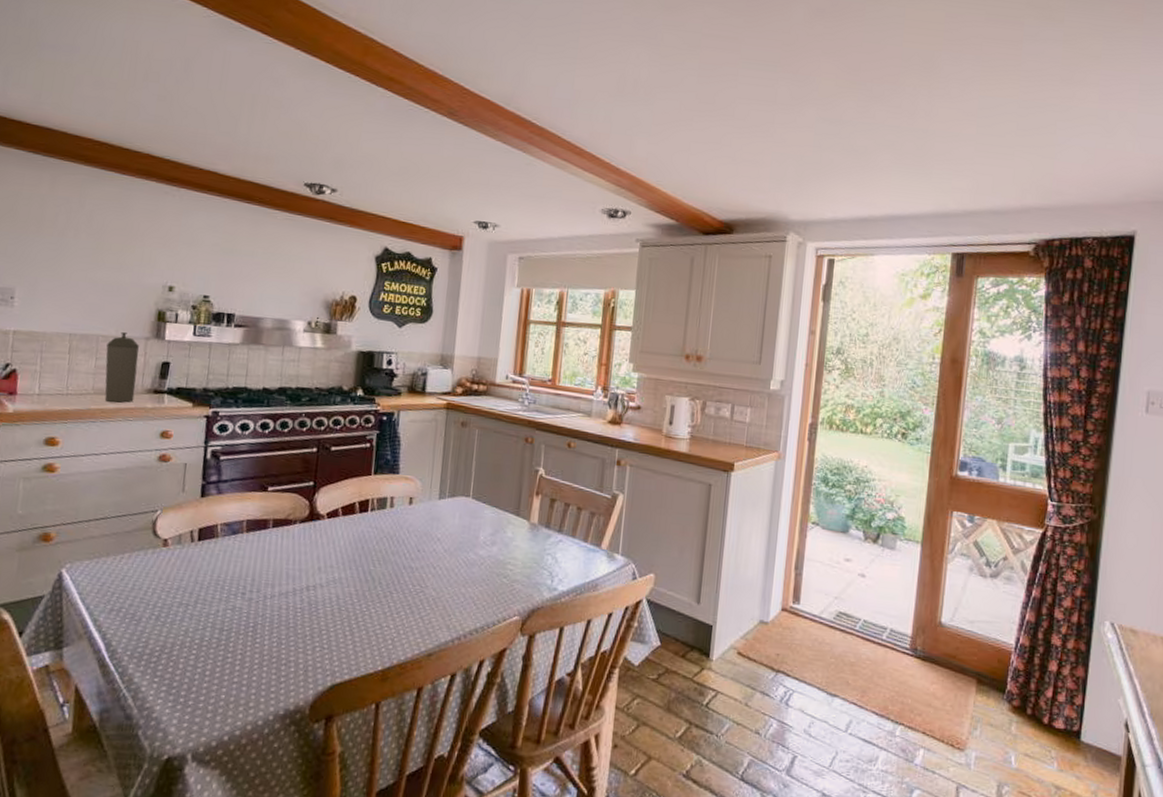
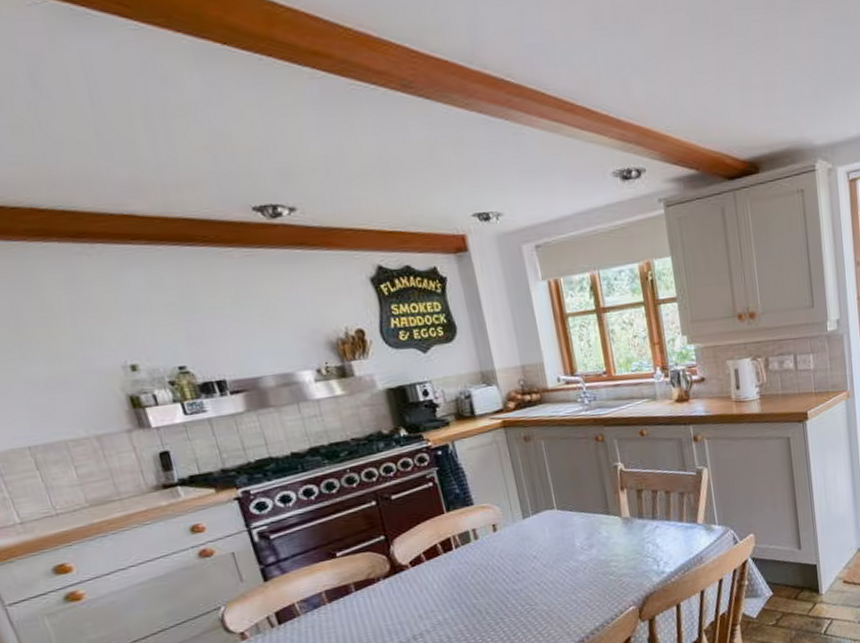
canister: present [104,332,139,403] -> none [81,430,143,512]

